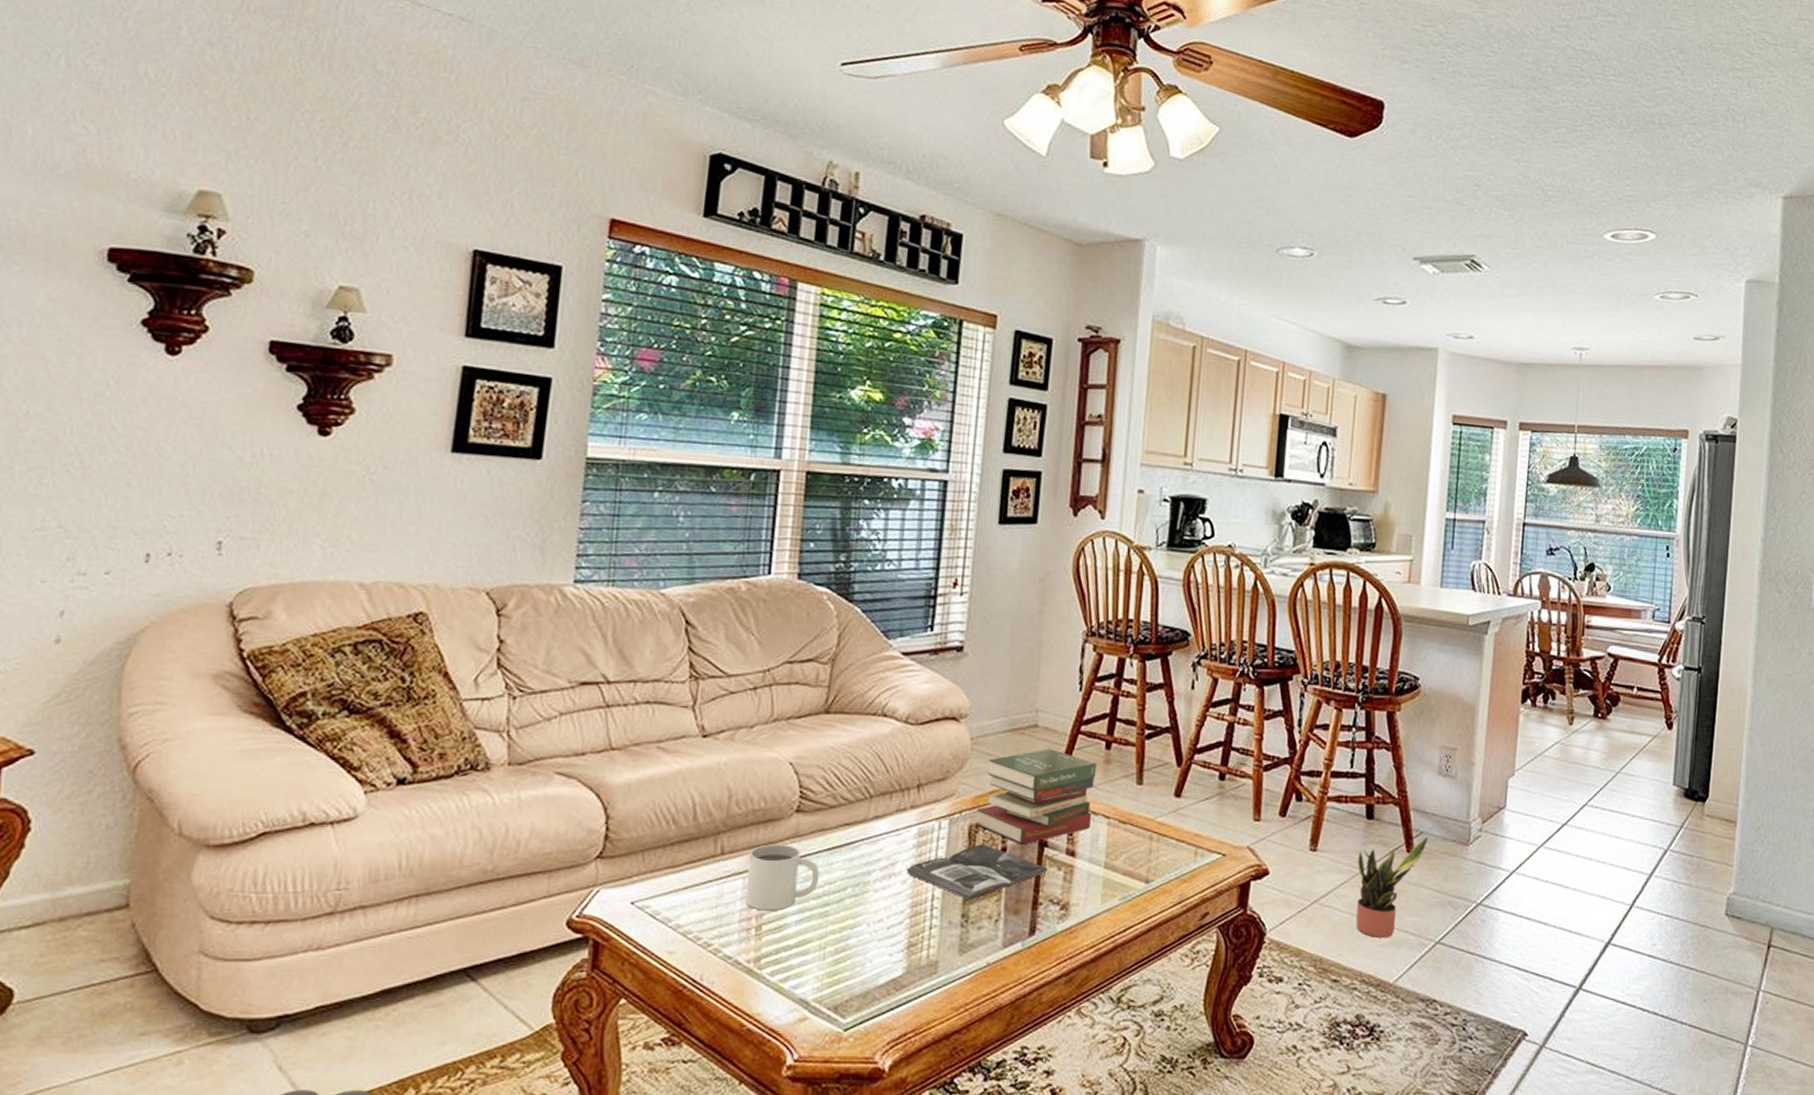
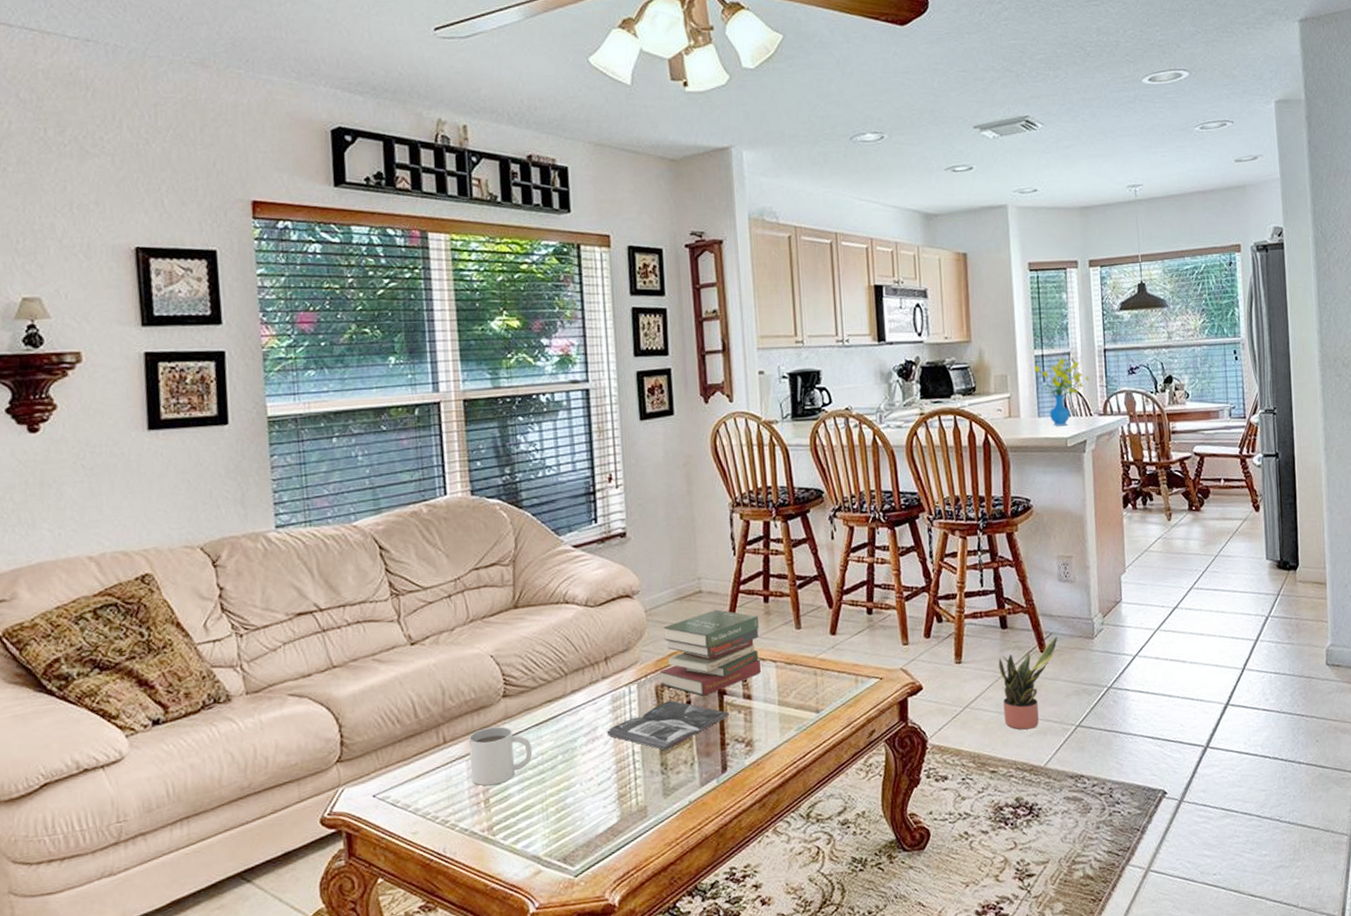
bouquet: none [1443,523,1503,601] -> present [1034,356,1090,426]

